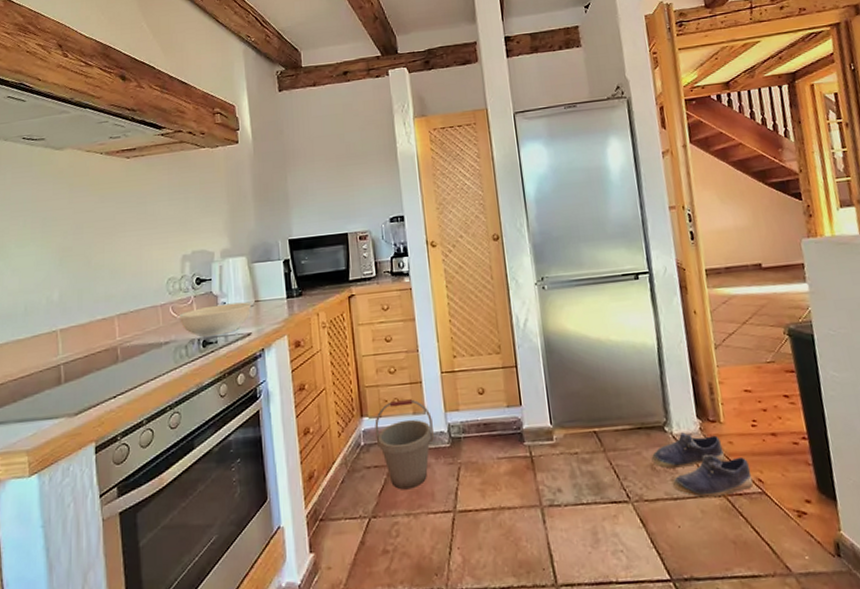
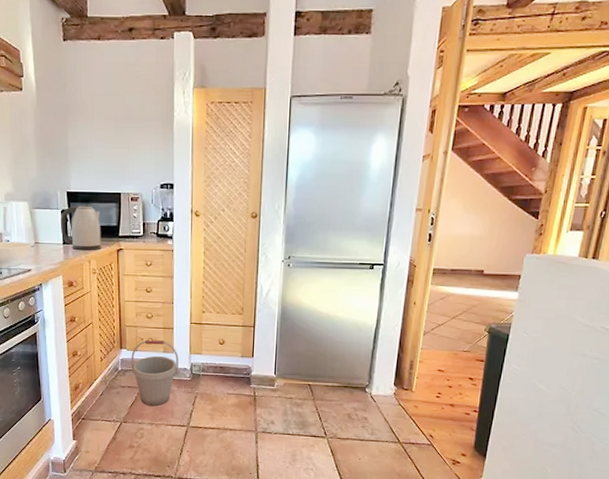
kettle: none [283,250,330,303] -> present [61,204,101,250]
shoe: present [651,432,754,498] -> none [350,394,426,443]

